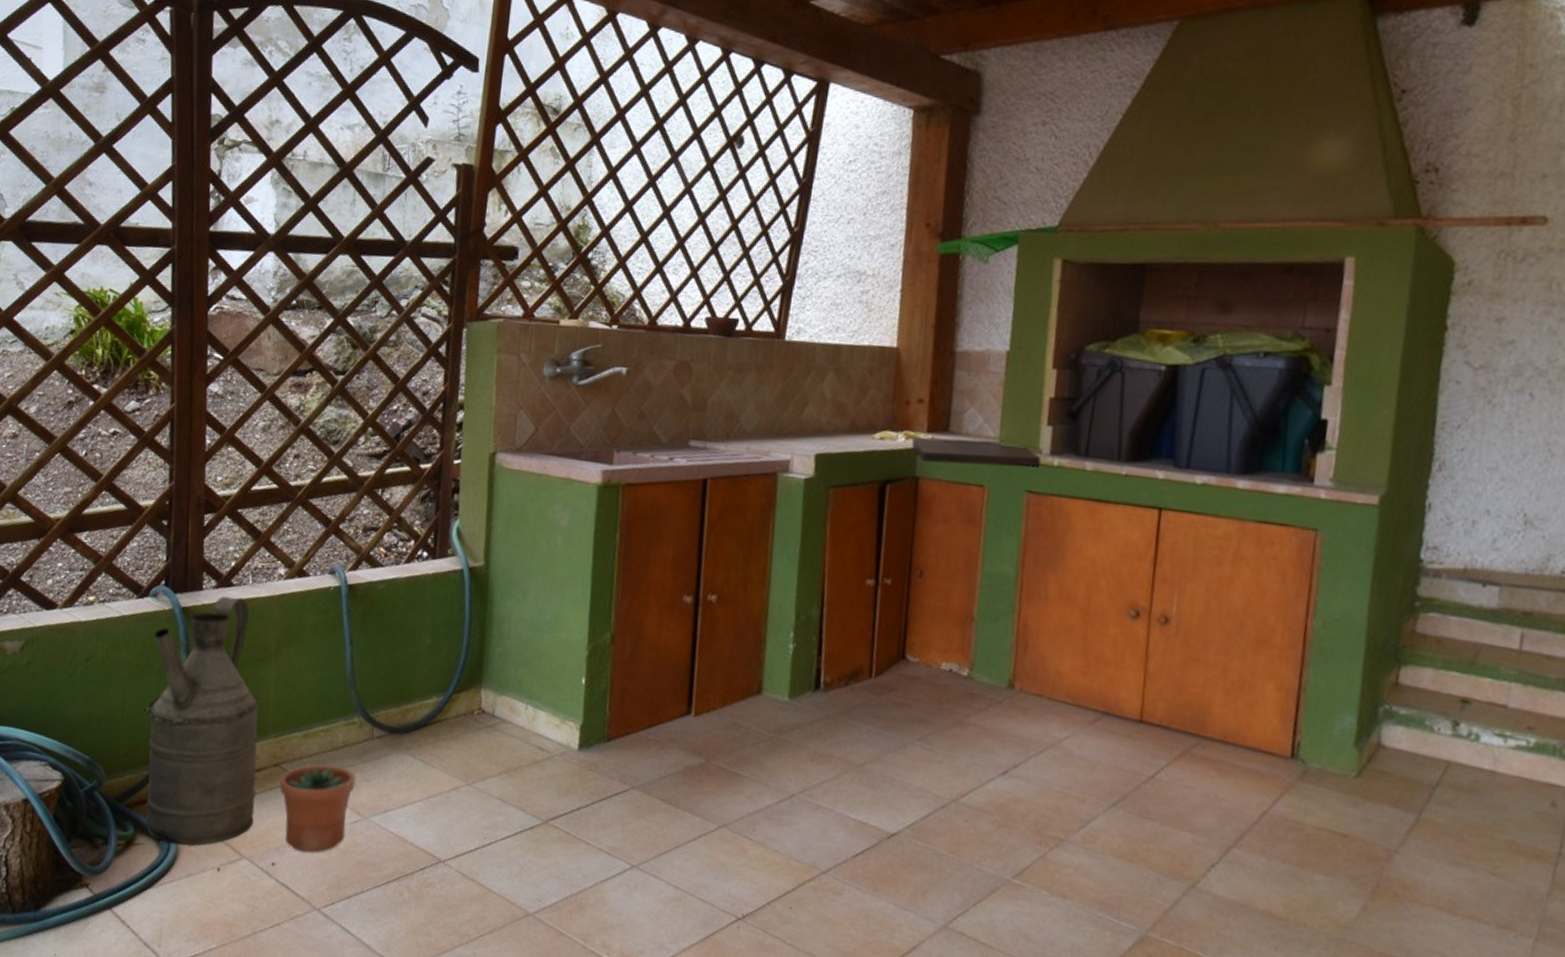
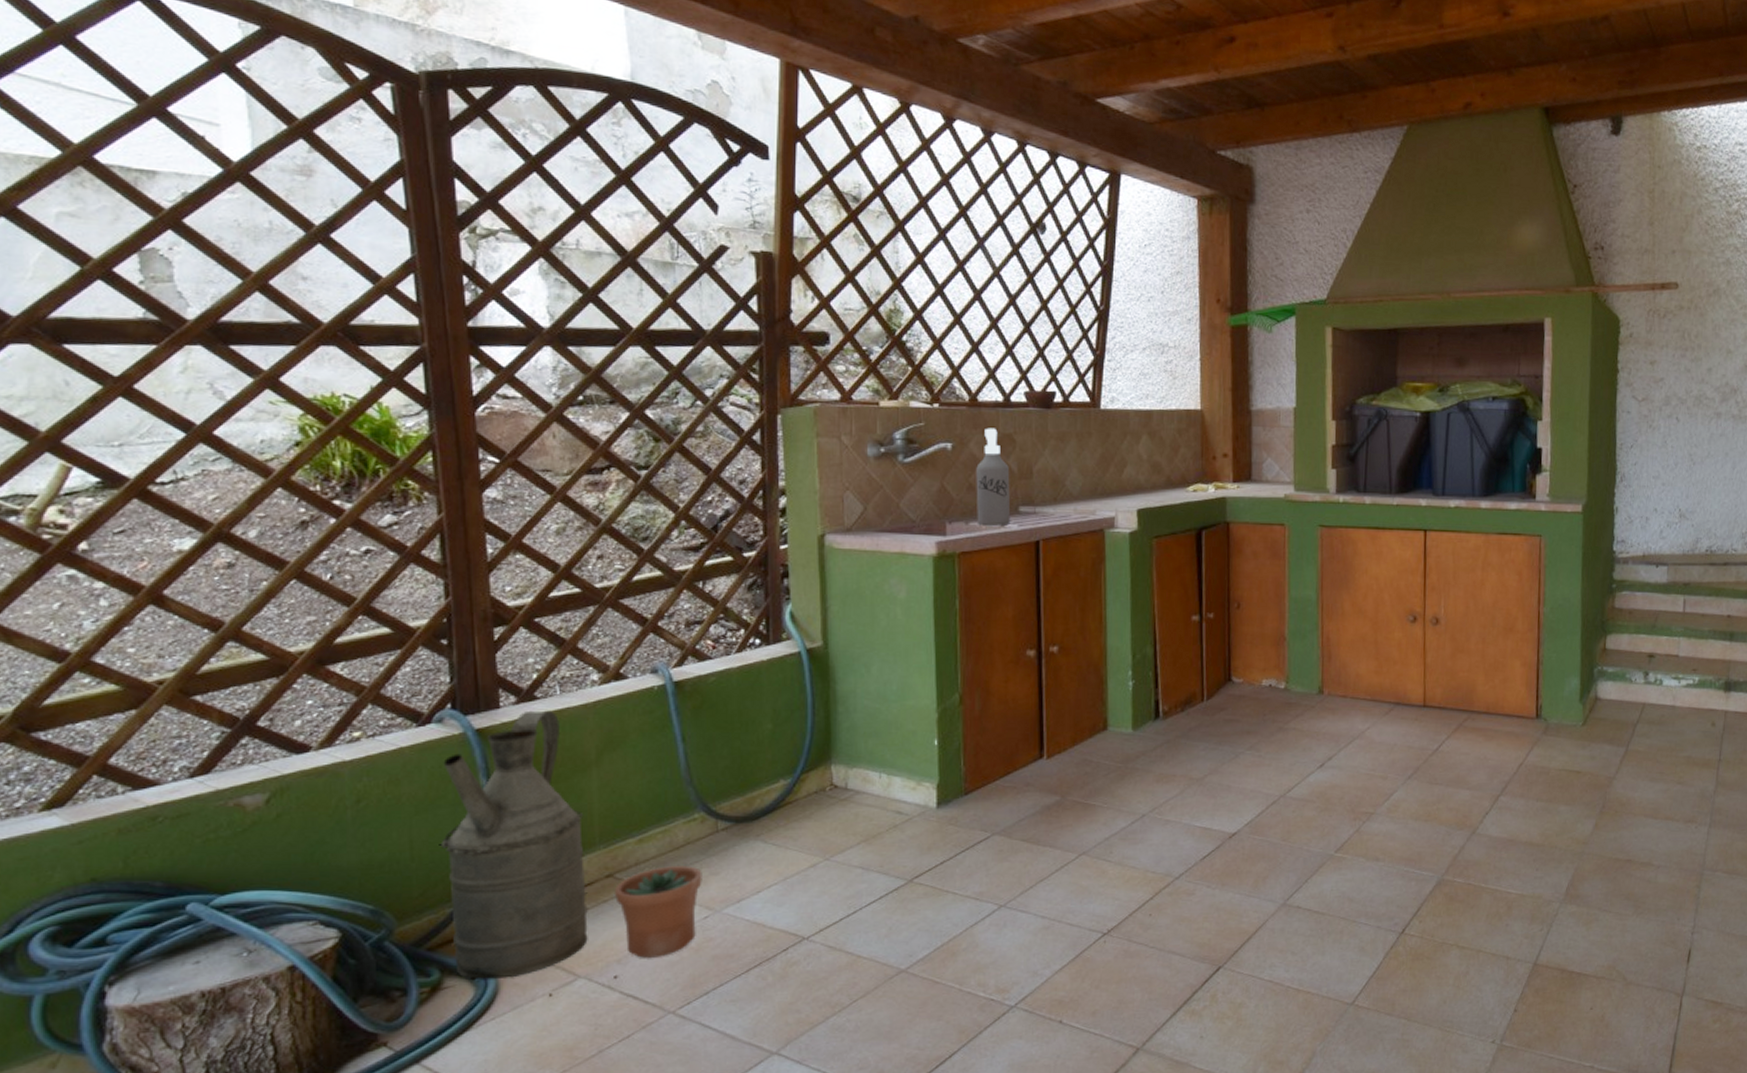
spray bottle: none [644,354,684,460] -> present [976,428,1011,527]
cutting board: present [912,436,1041,468] -> none [1221,484,1329,509]

